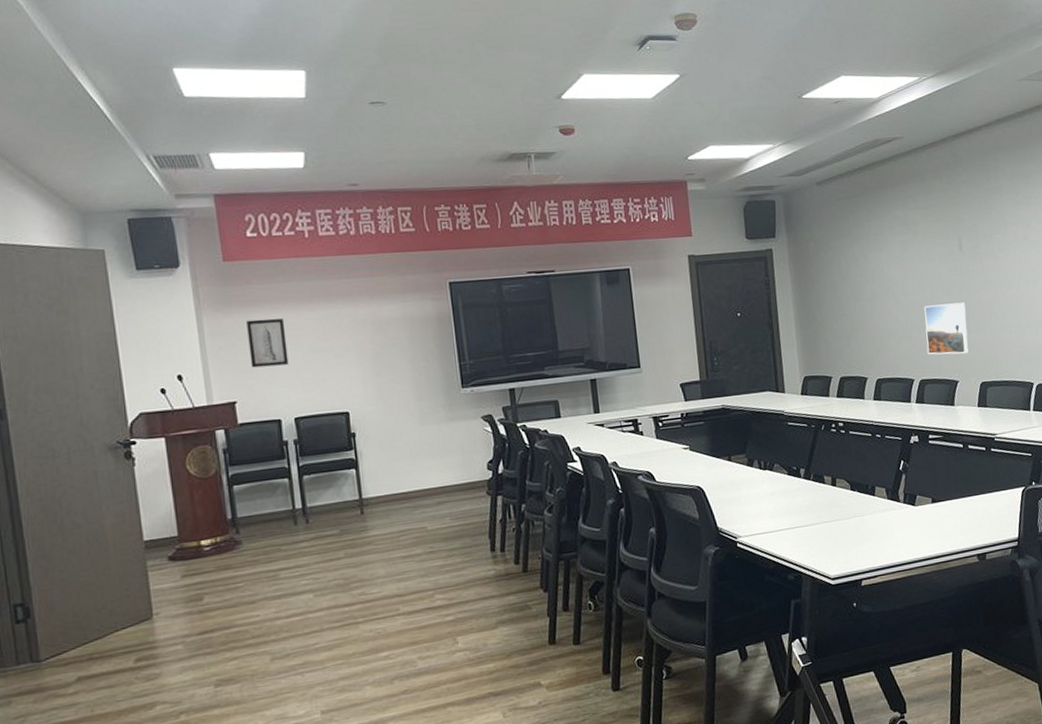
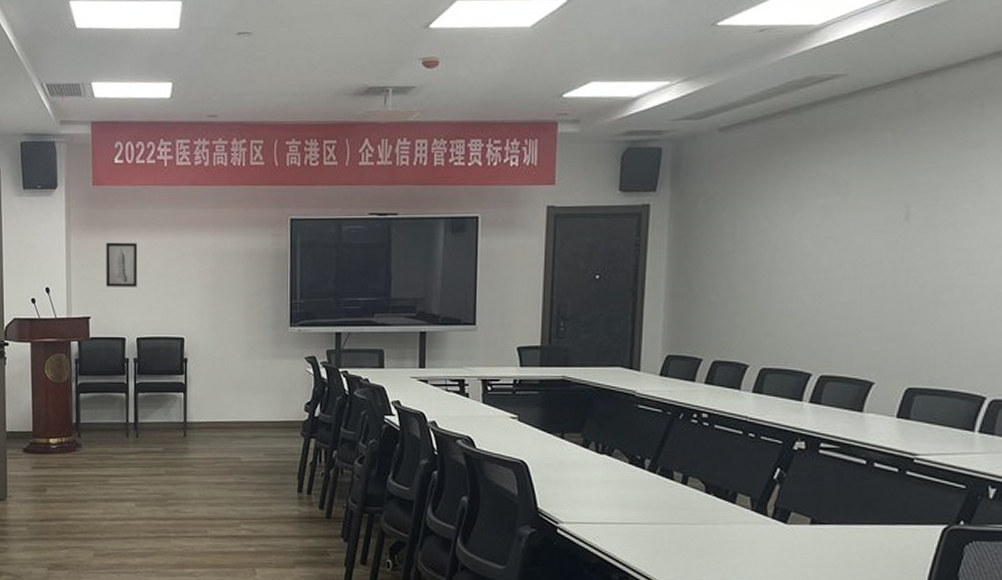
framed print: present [924,302,969,355] -> none [836,286,901,351]

